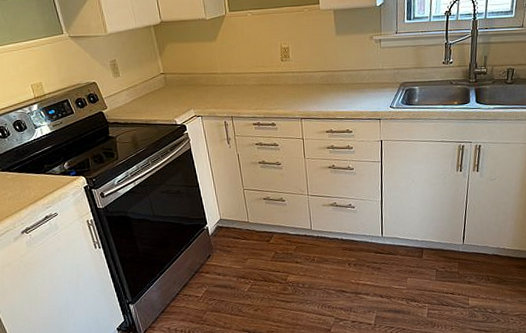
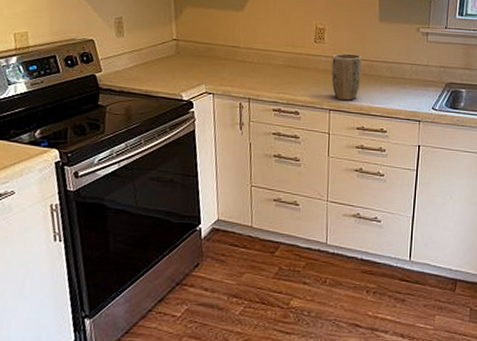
plant pot: none [298,67,326,109] -> present [331,53,363,101]

